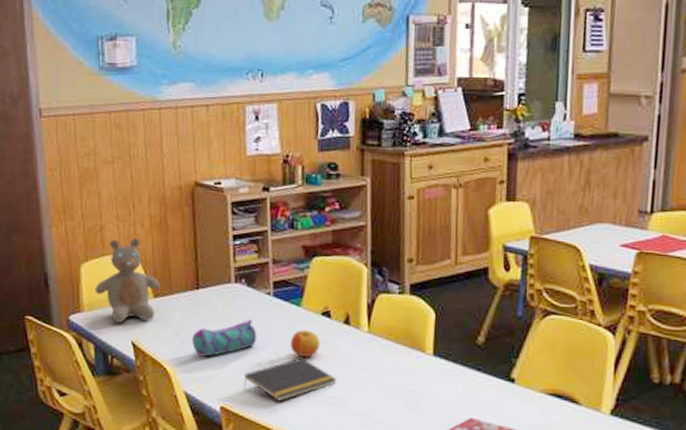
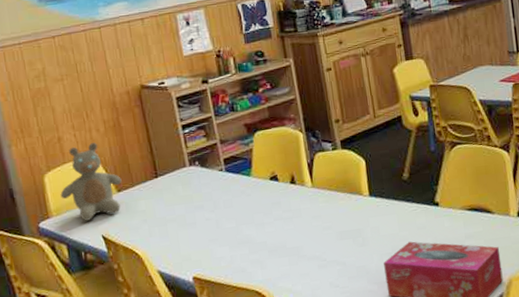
pencil case: present [192,320,257,357] -> none [158,195,217,237]
notepad: present [244,357,337,401] -> none [210,219,292,262]
apple: present [290,329,320,357] -> none [246,195,273,219]

